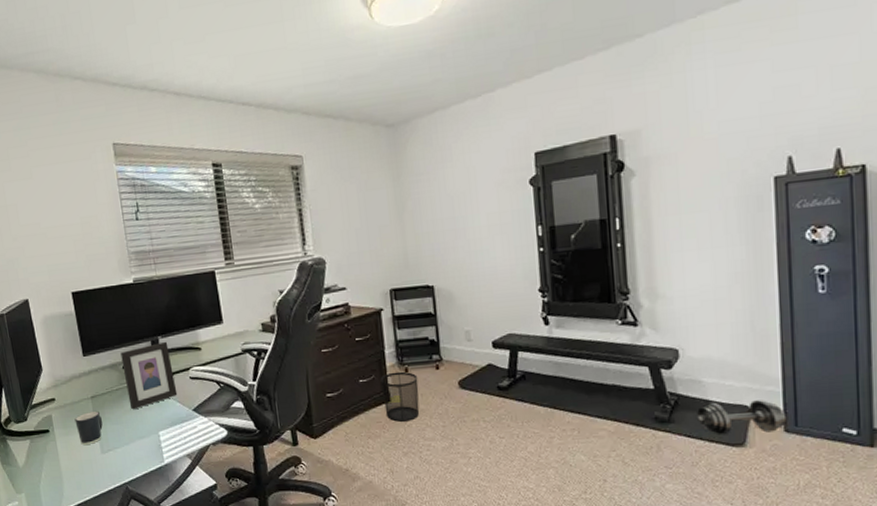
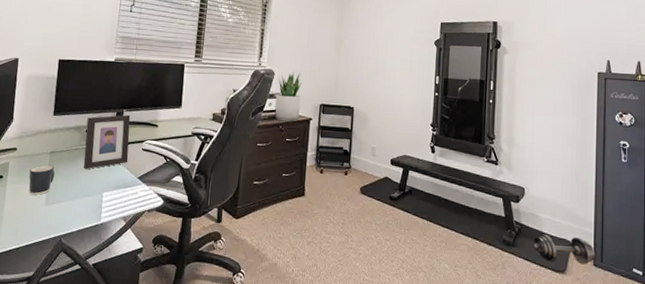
planter: none [332,254,367,319] -> present [275,72,302,122]
waste bin: present [380,371,420,422] -> none [299,171,330,215]

